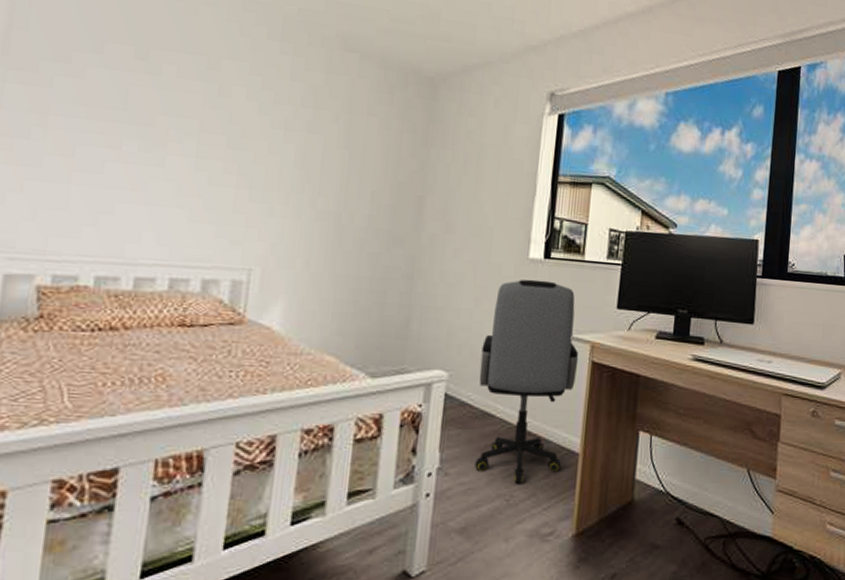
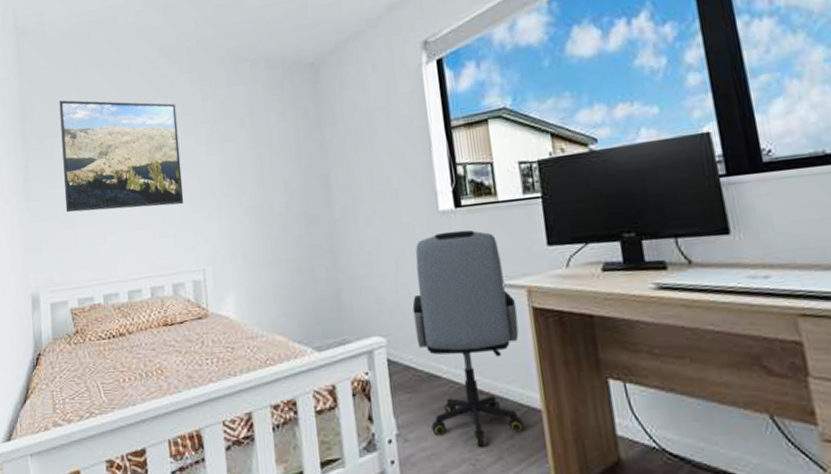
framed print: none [57,17,254,190] -> present [59,100,184,213]

